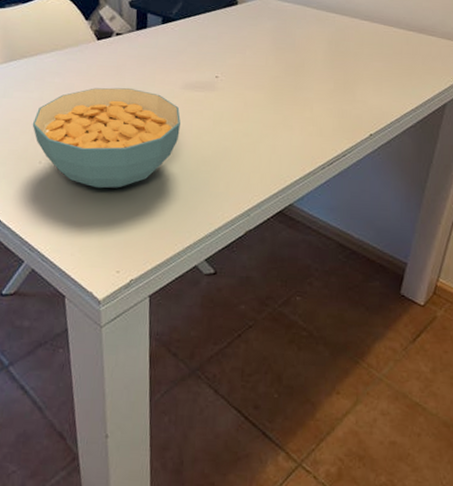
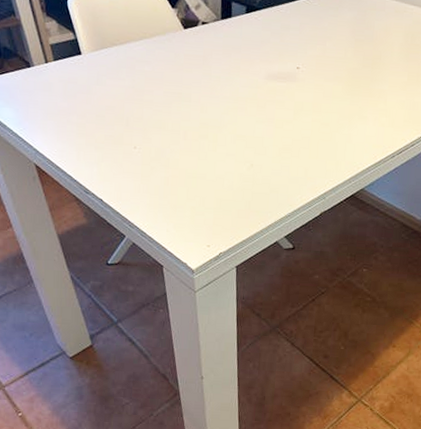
cereal bowl: present [32,87,181,189] -> none [125,77,264,173]

